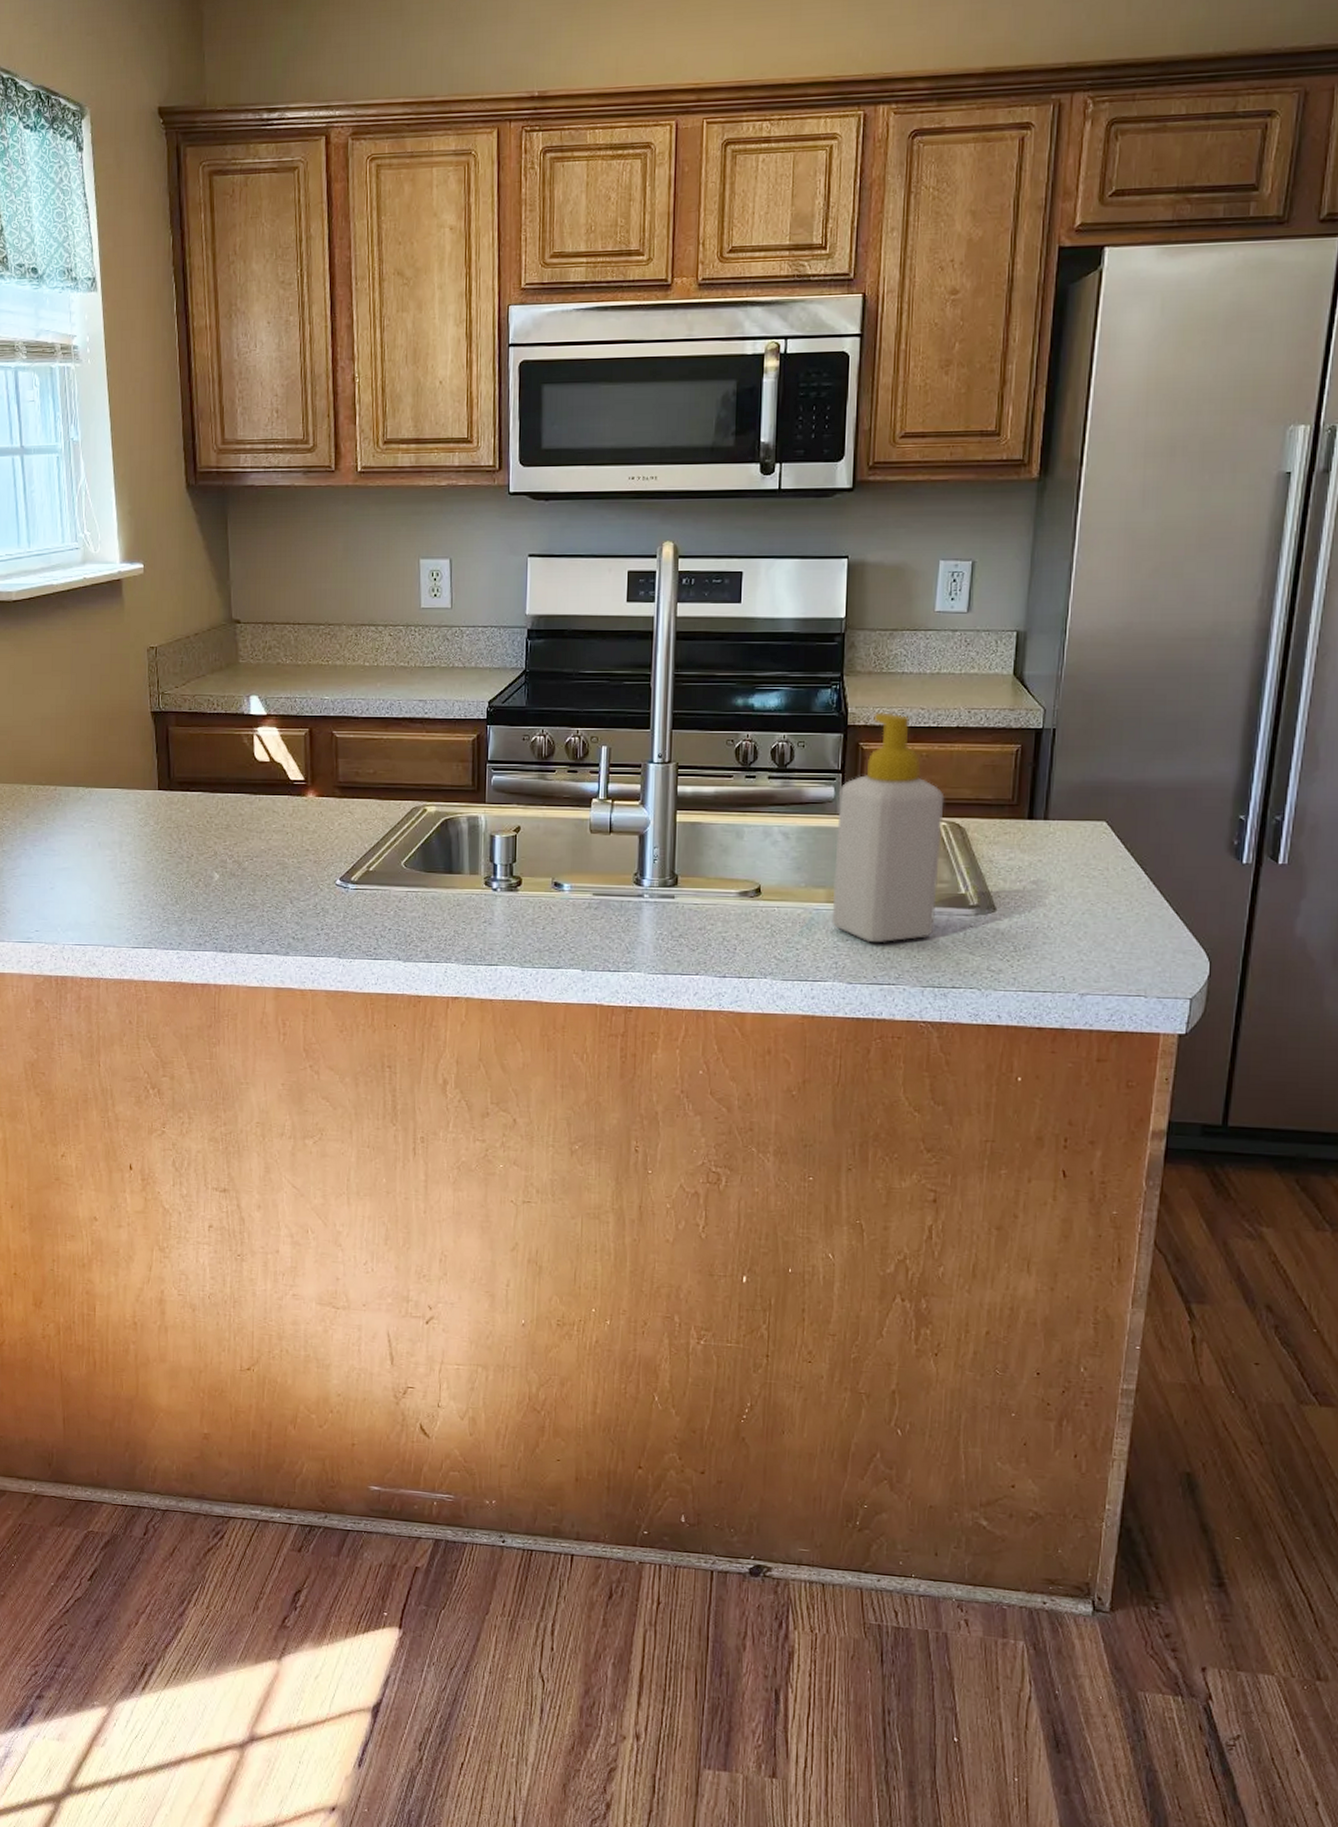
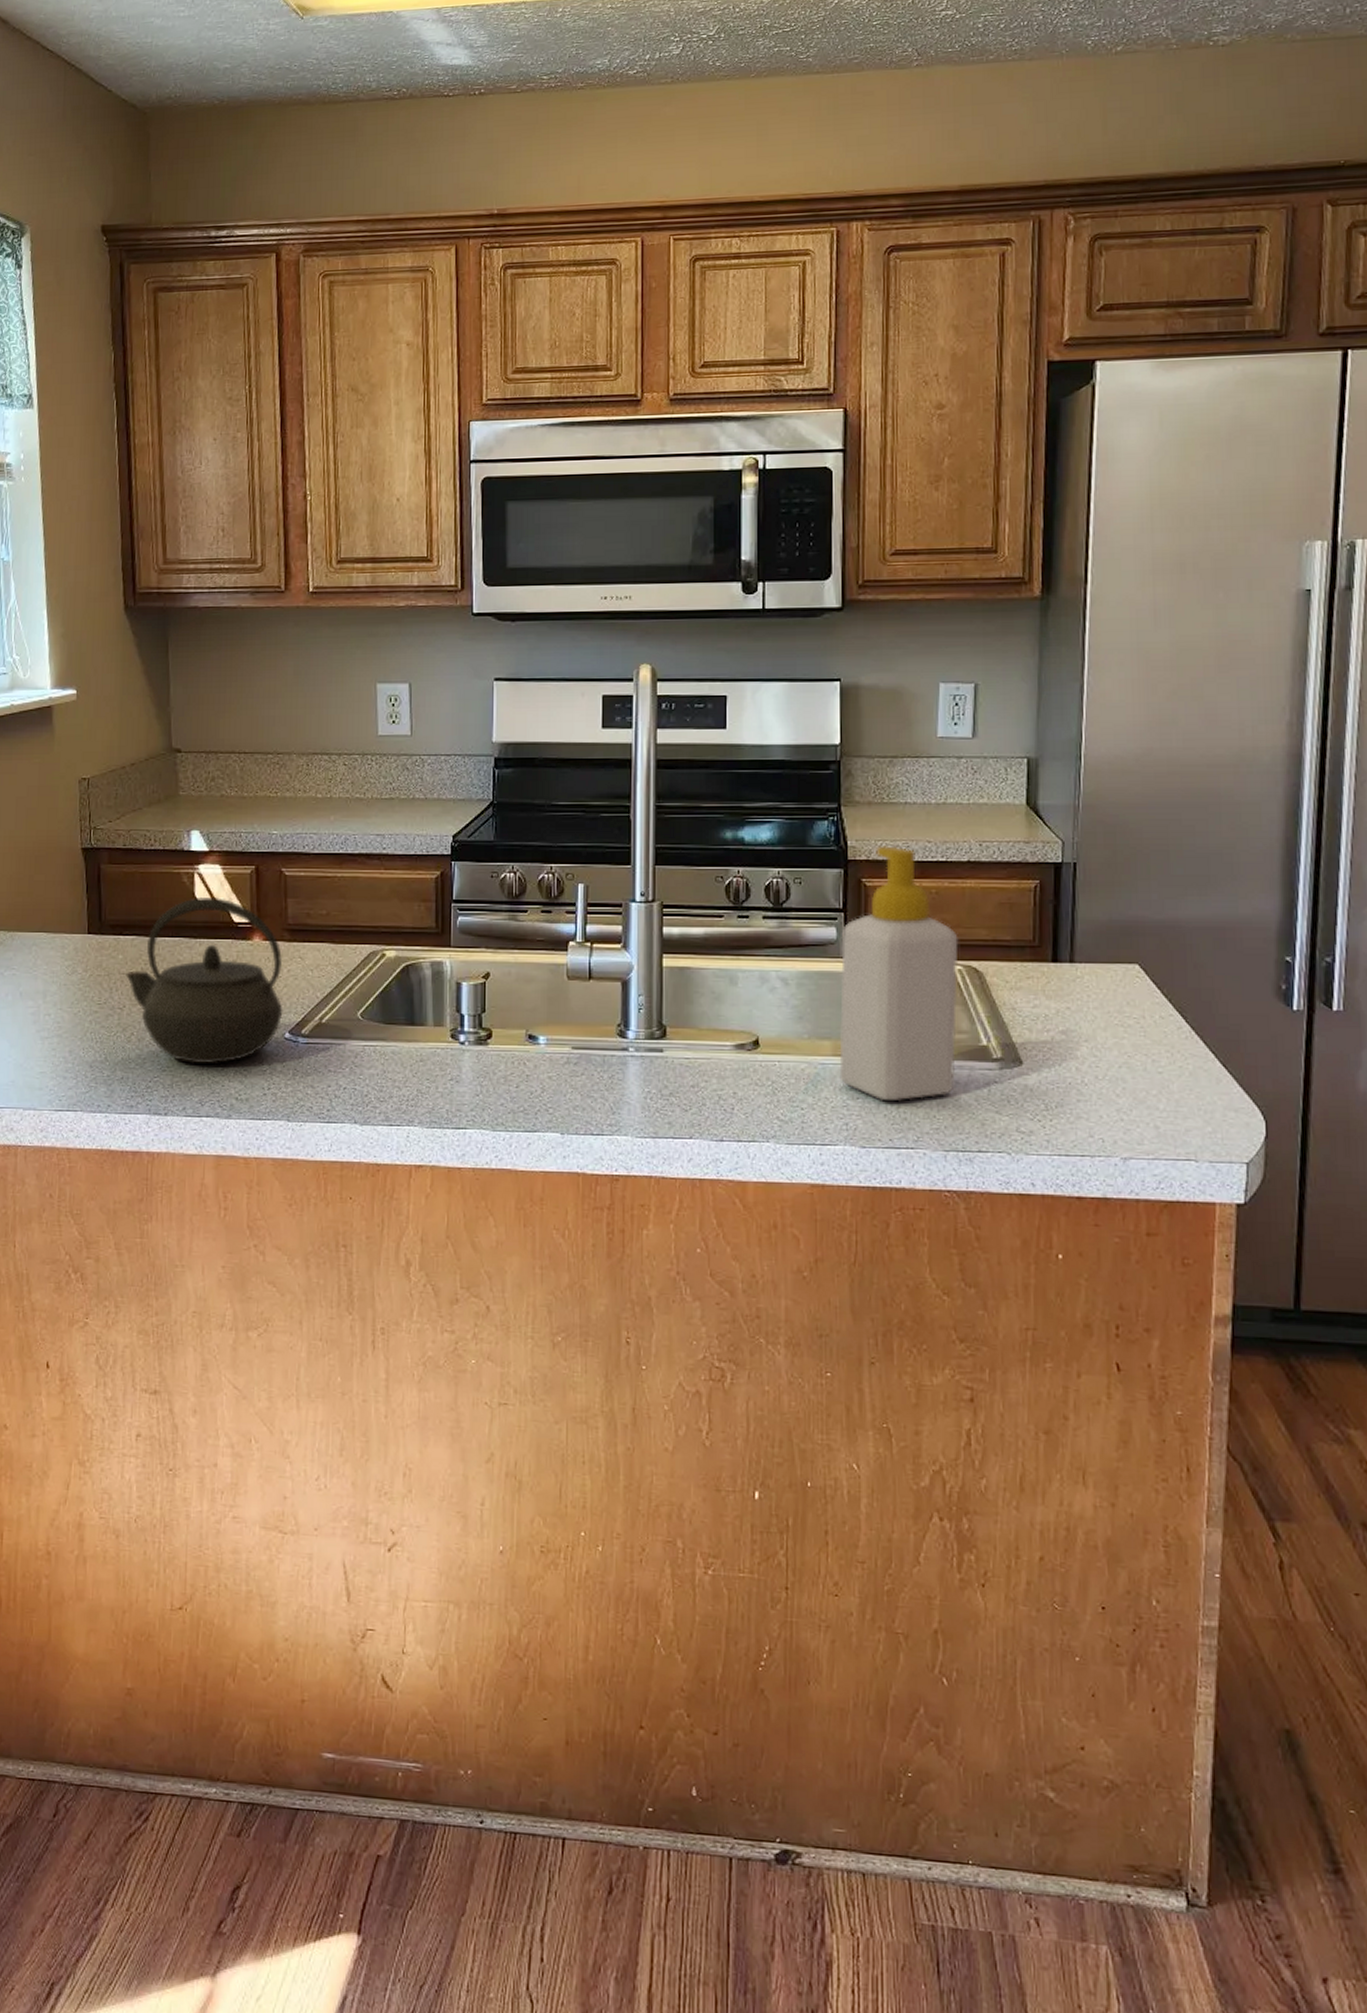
kettle: none [193,757,335,907] -> present [126,898,283,1064]

